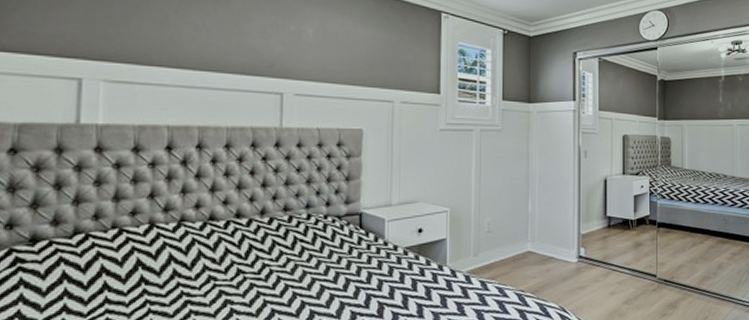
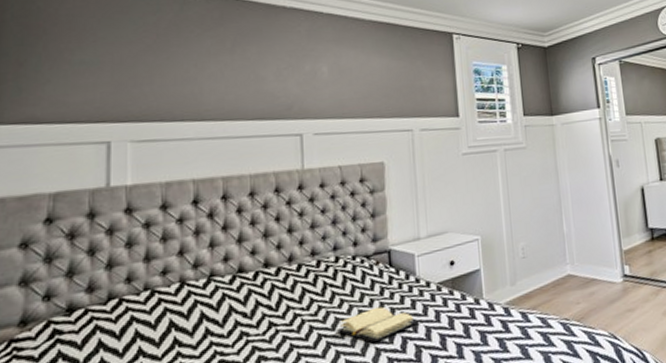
book: none [302,264,383,296] -> present [335,306,418,342]

